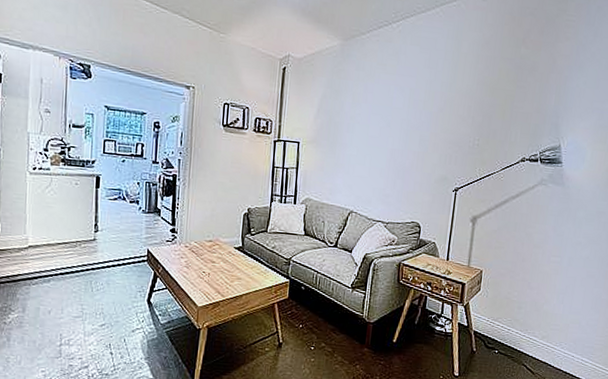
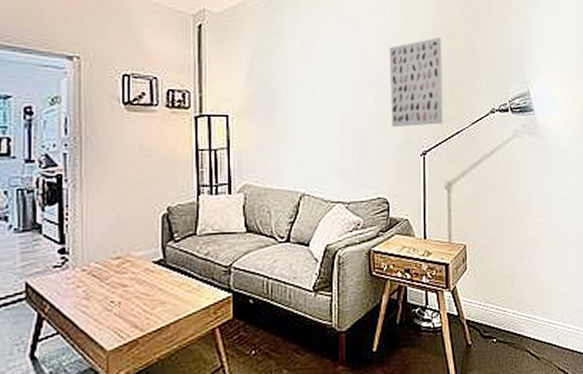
wall art: none [431,91,485,167] -> present [389,37,444,128]

